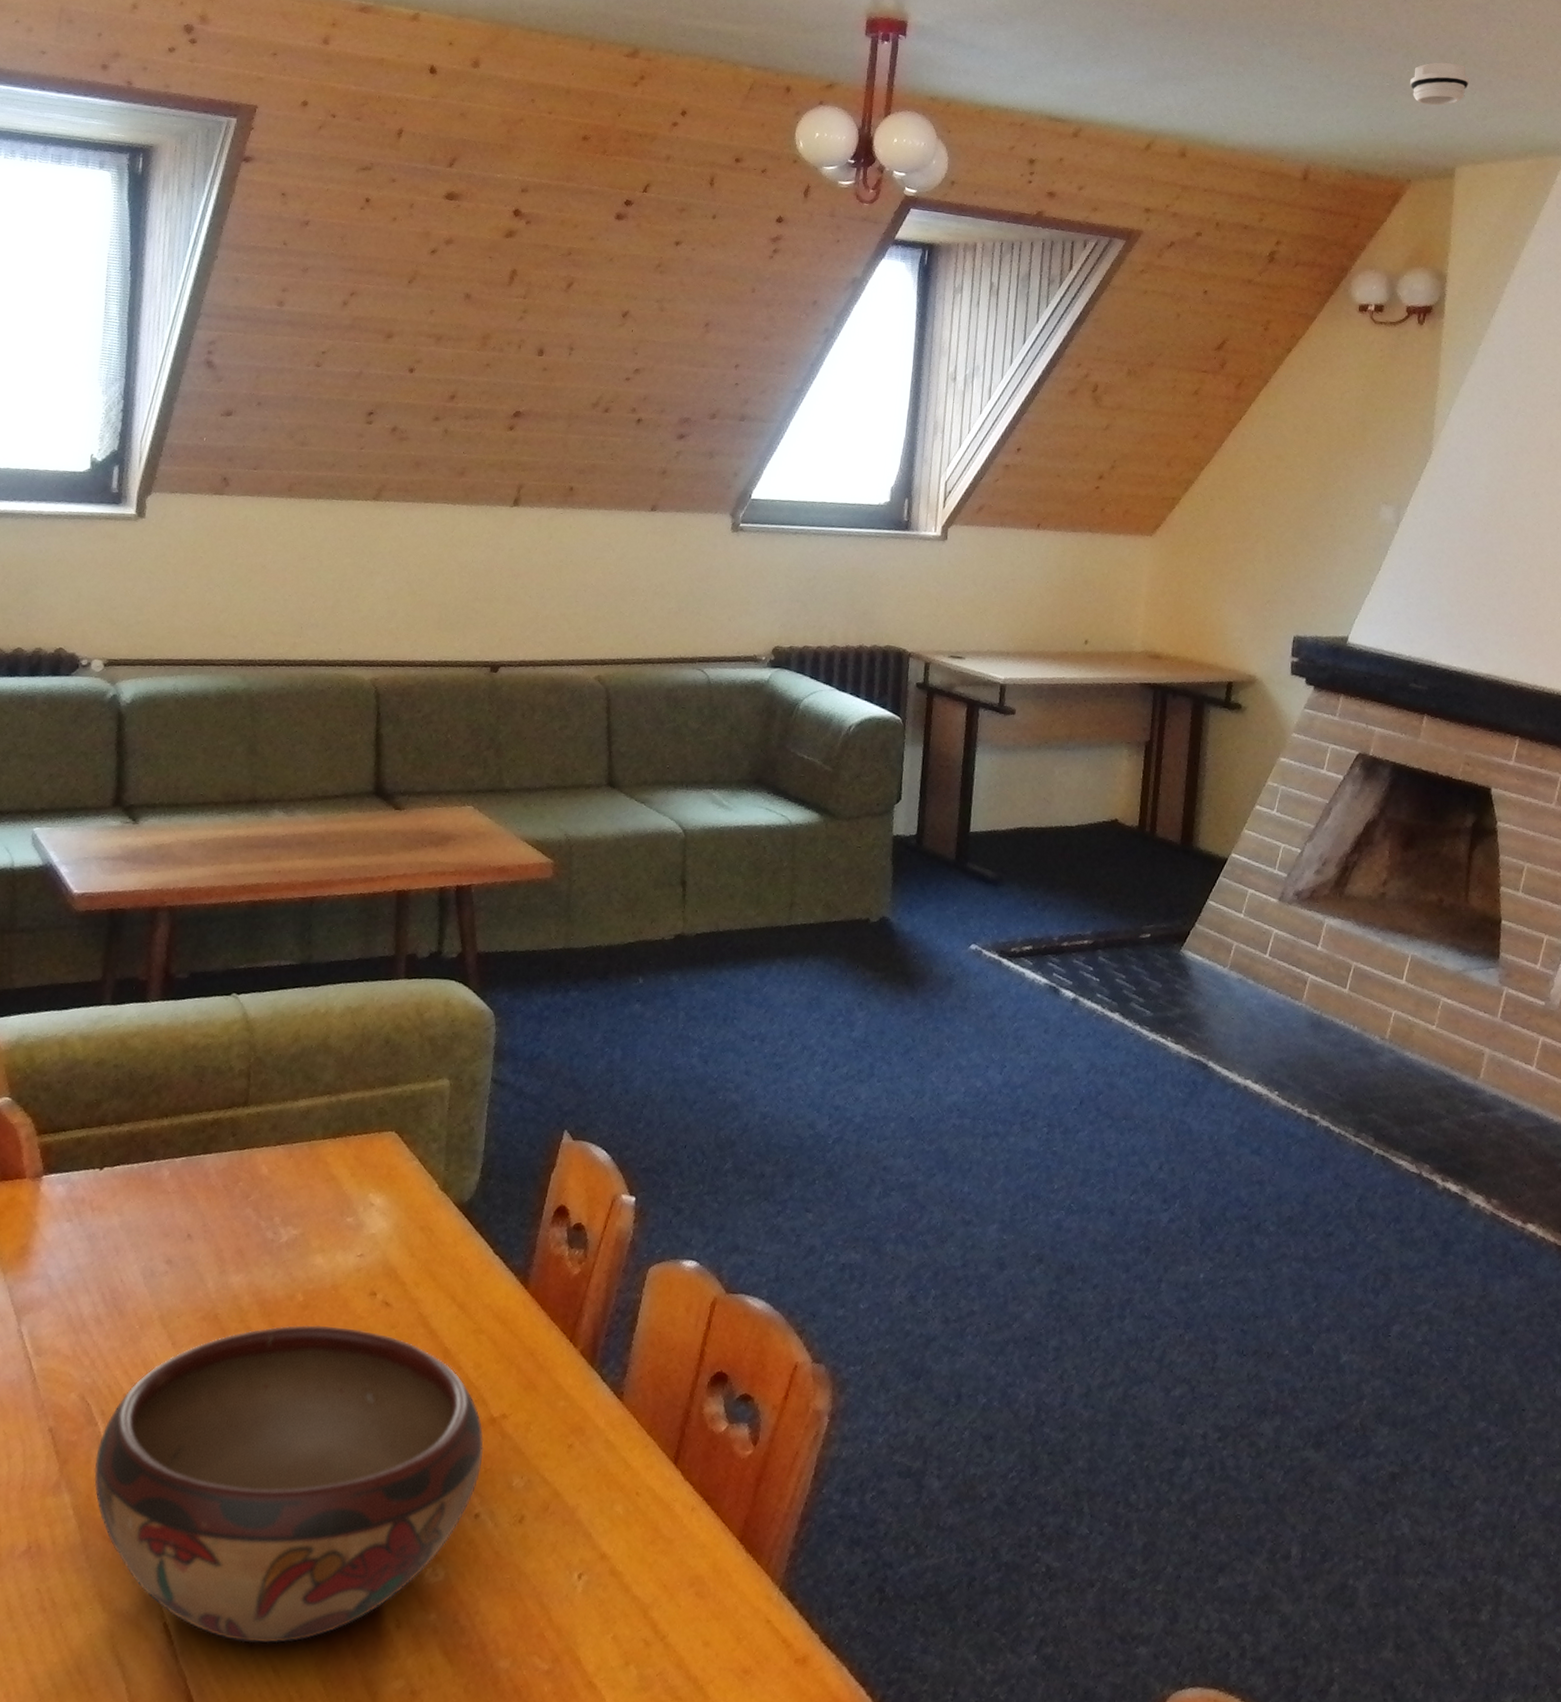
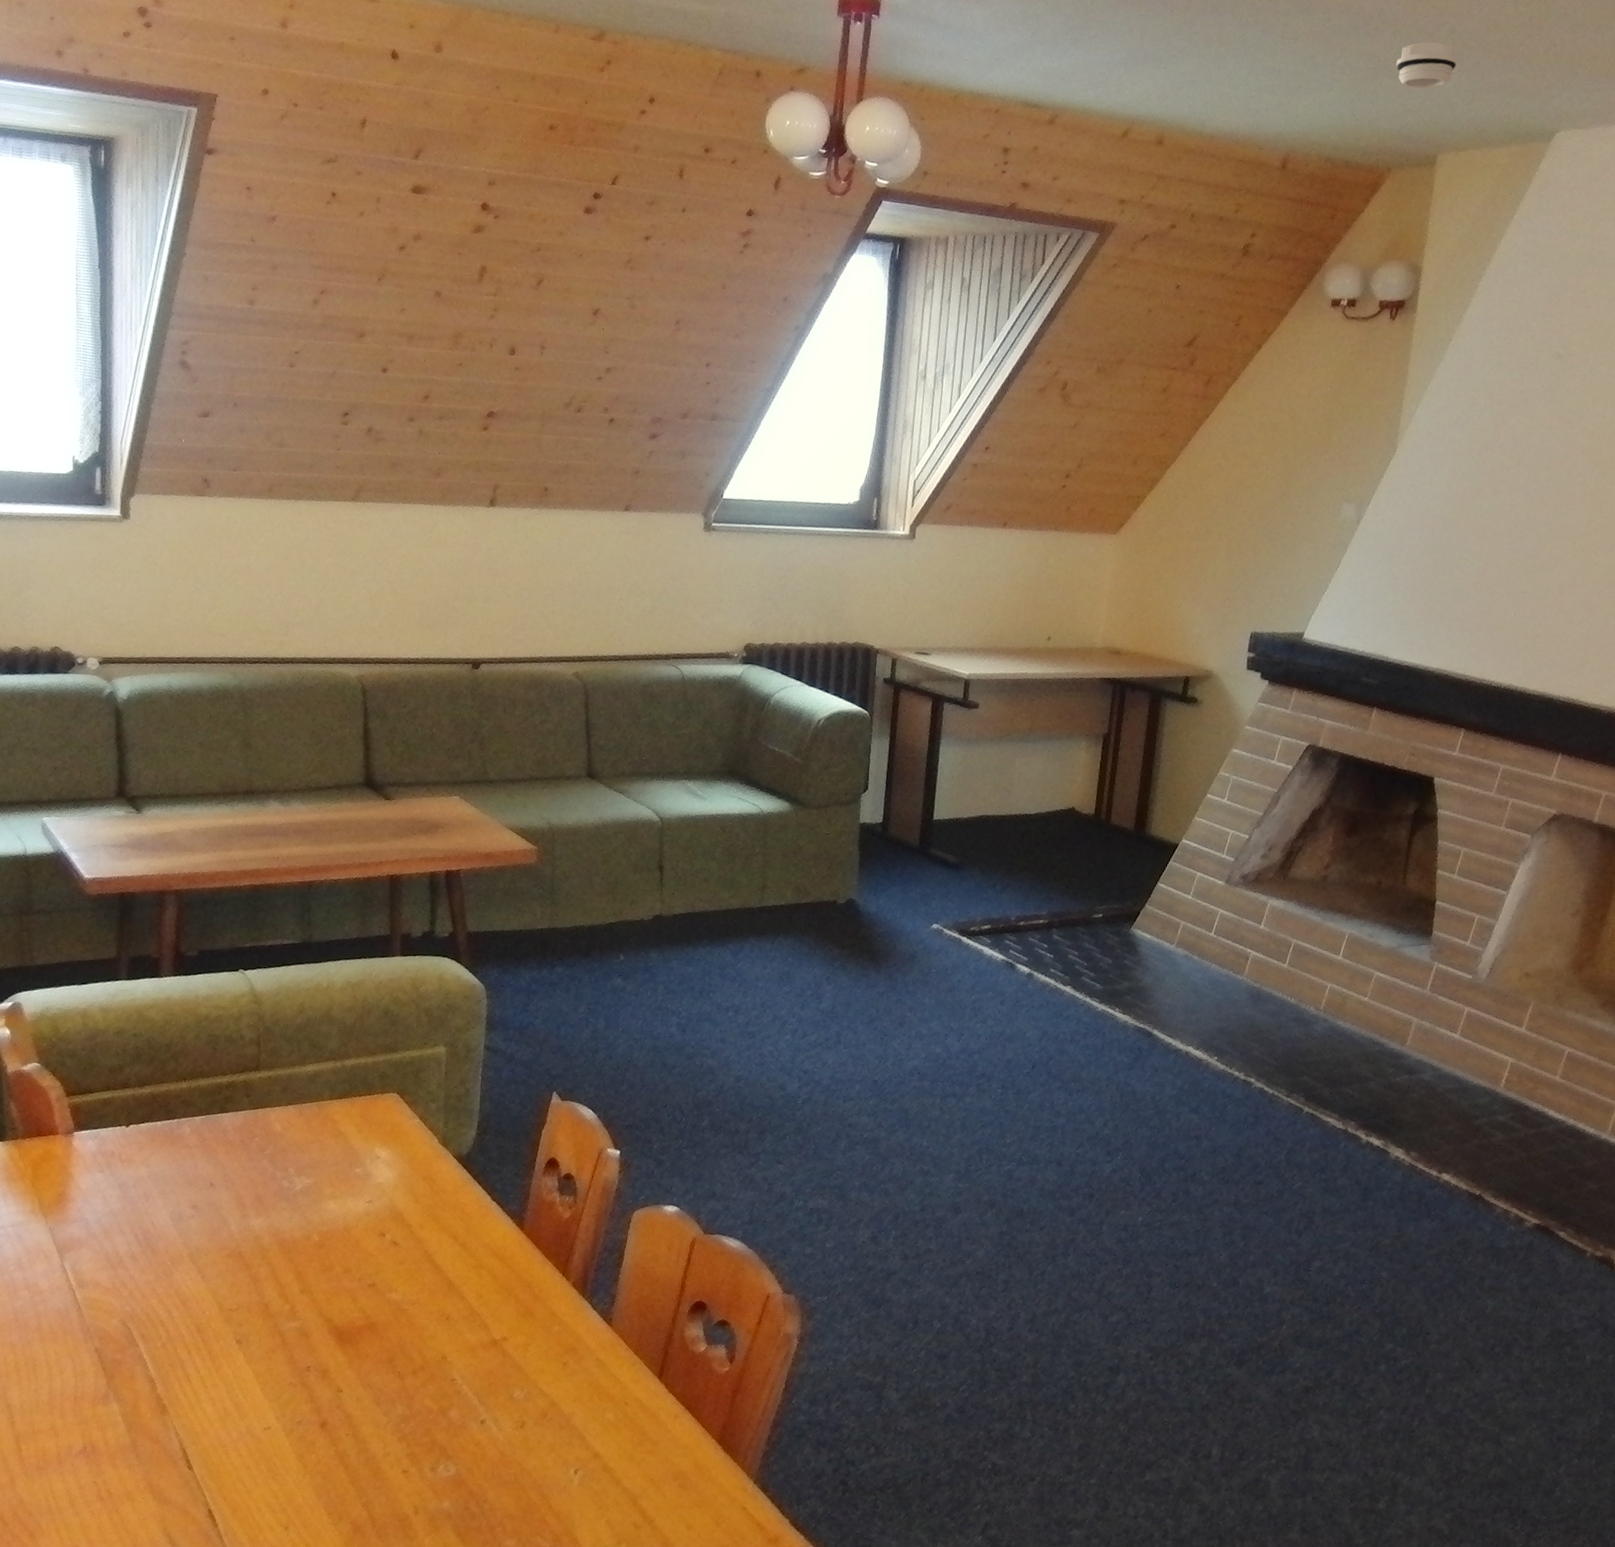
decorative bowl: present [93,1324,484,1644] -> none [138,1261,488,1527]

